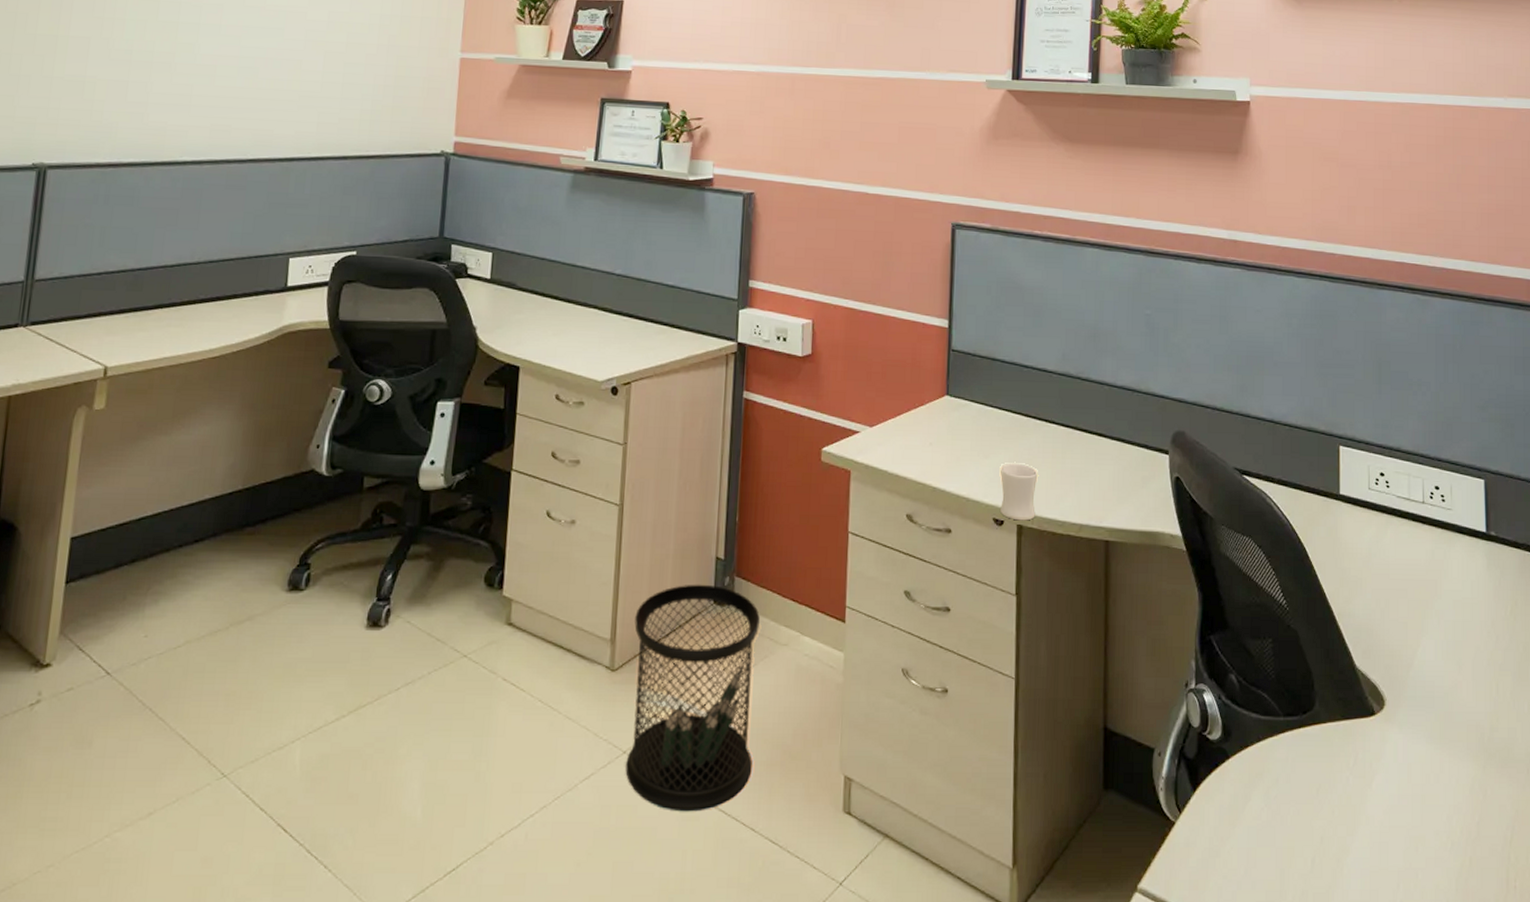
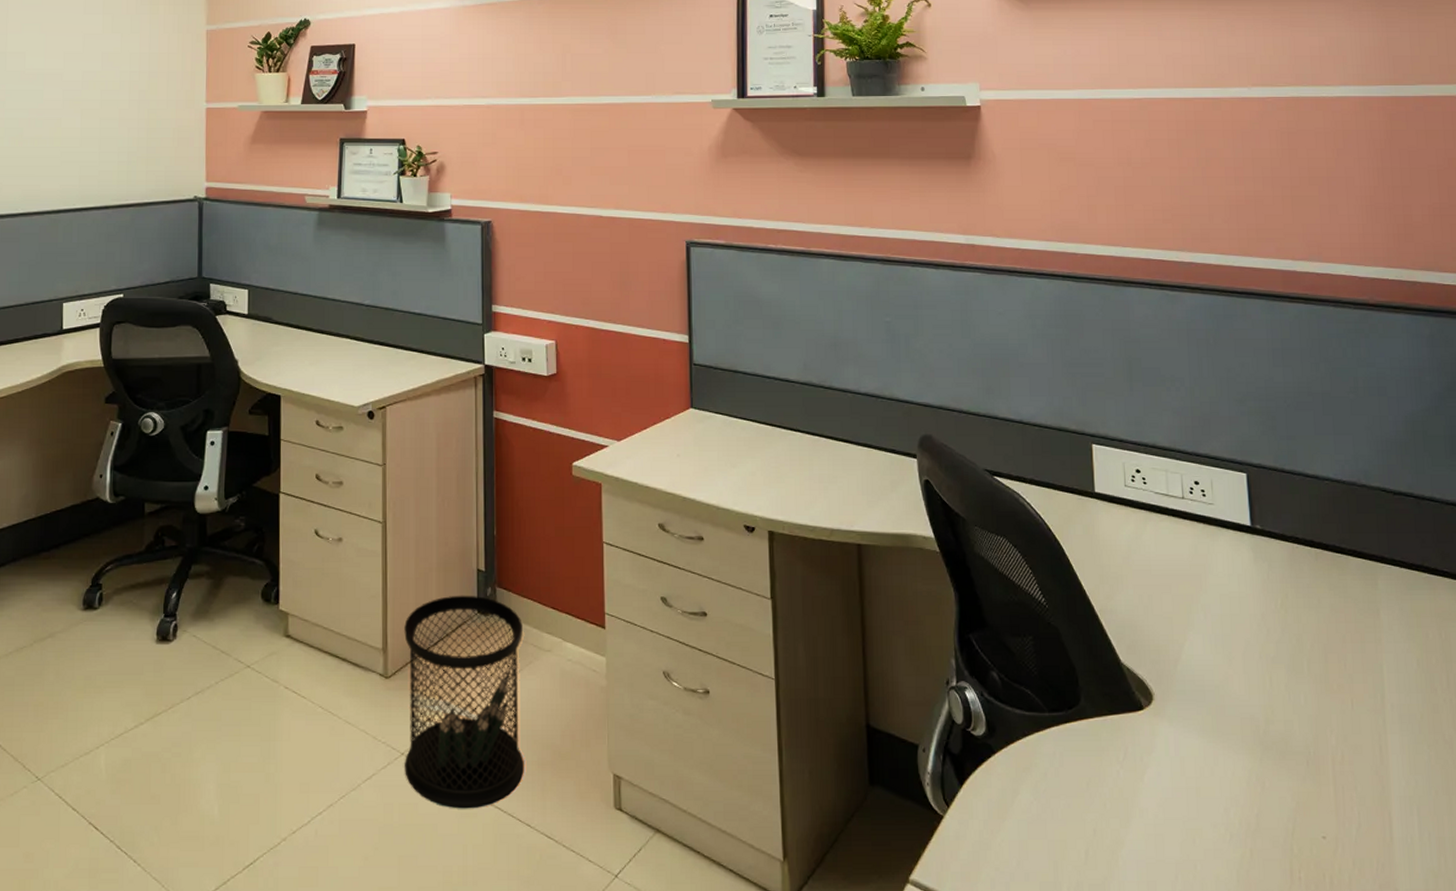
mug: present [1000,463,1038,521] -> none [748,471,786,527]

